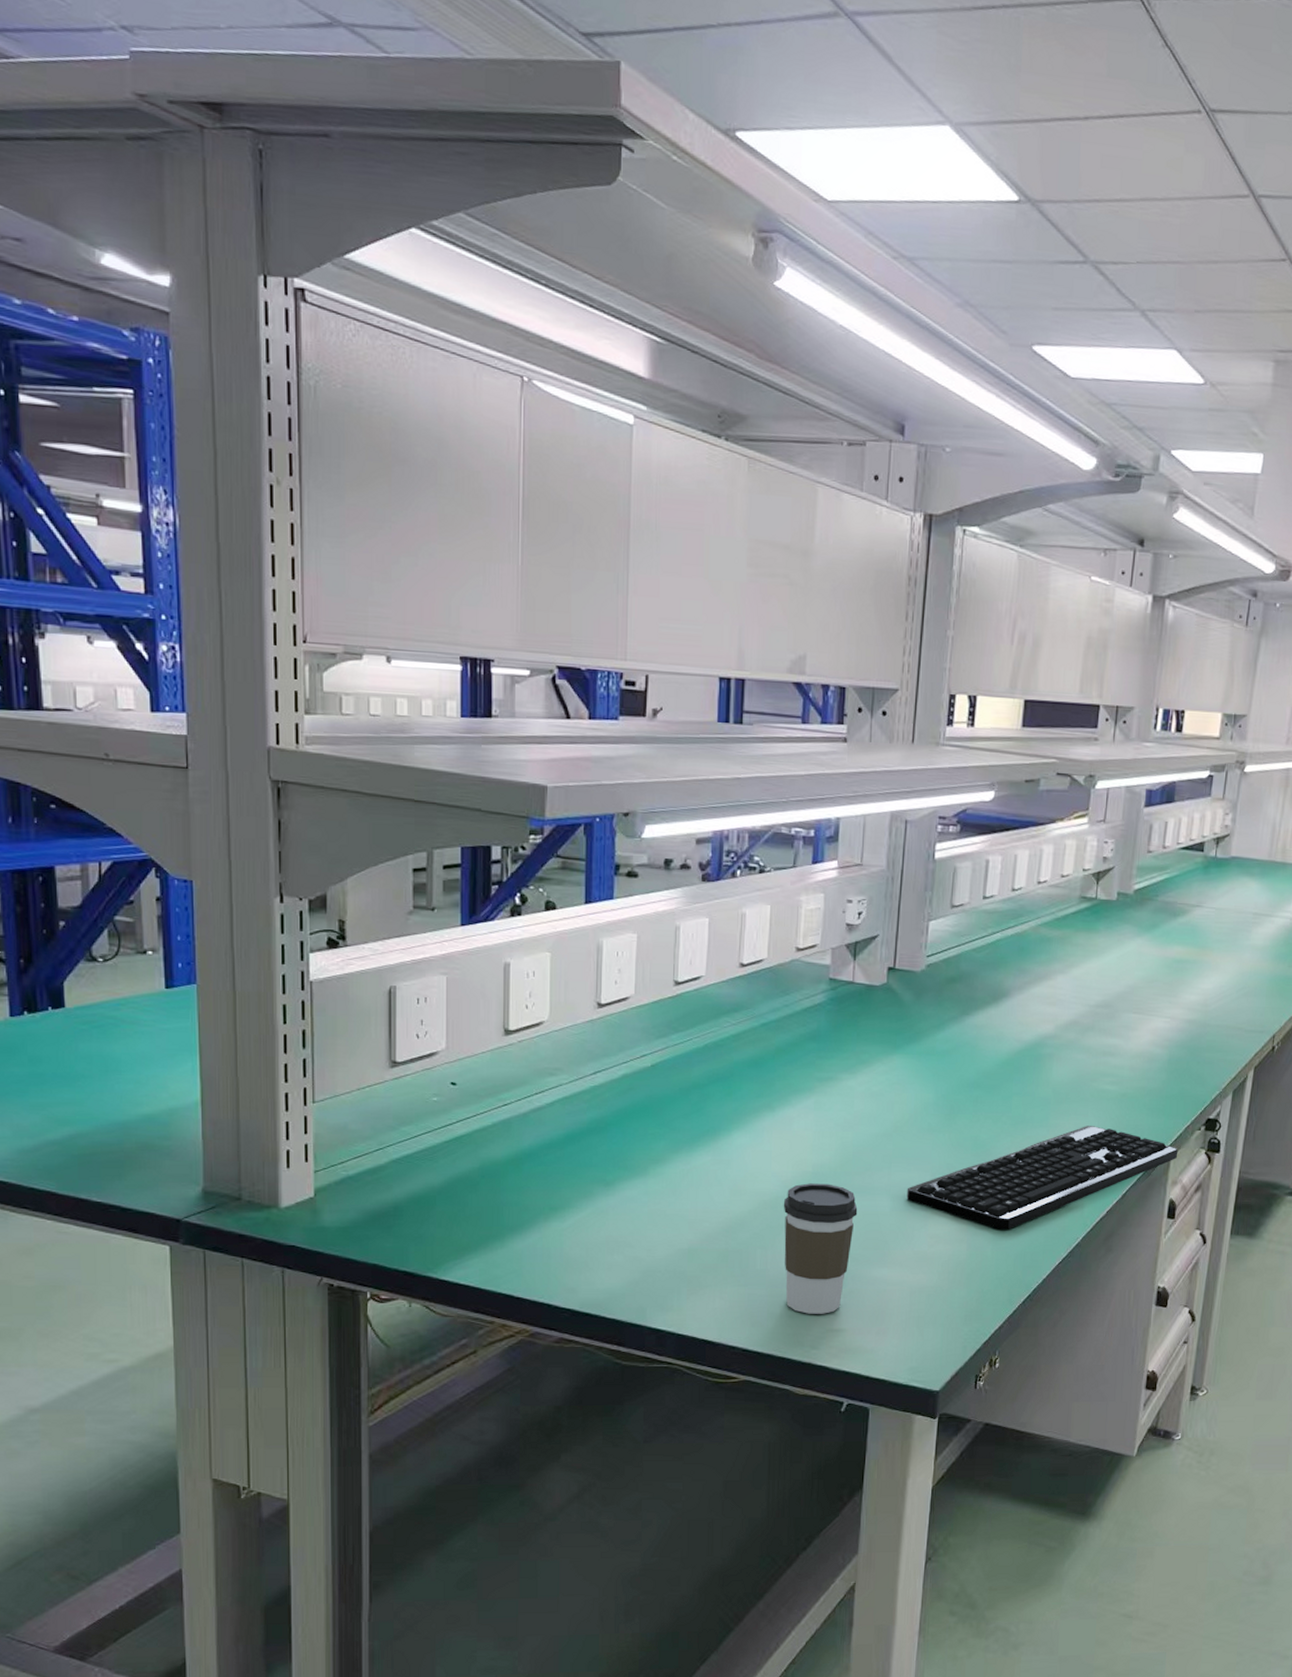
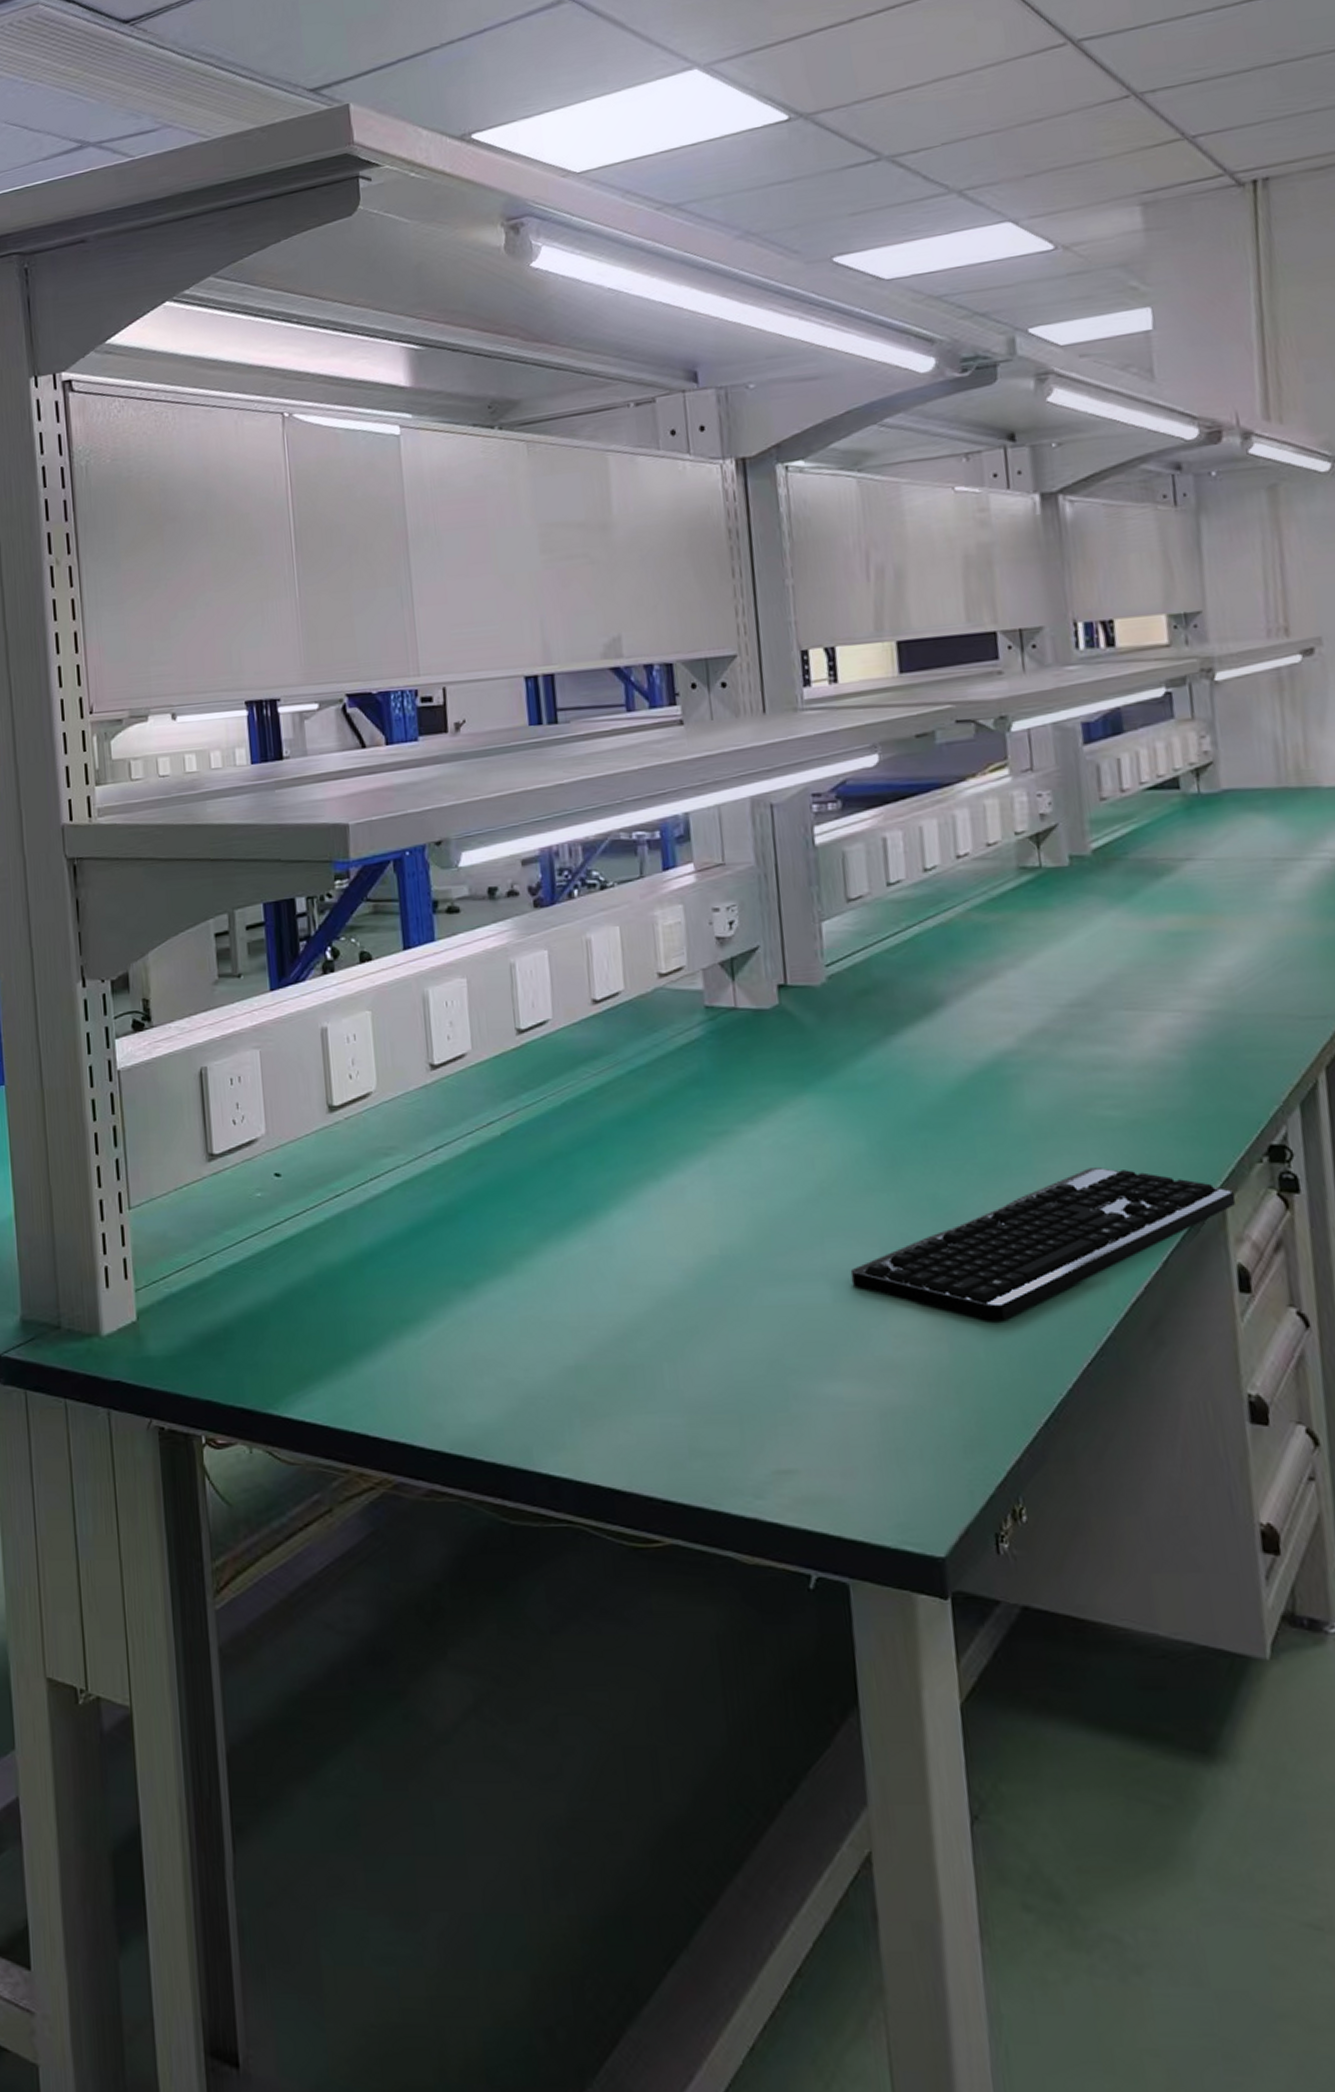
coffee cup: present [783,1183,858,1314] -> none [688,1270,789,1450]

